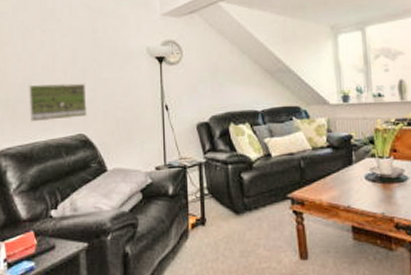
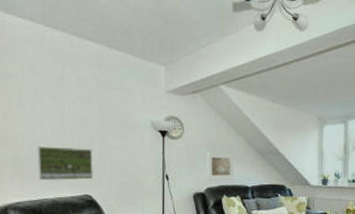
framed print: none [209,75,242,107] -> present [207,152,235,181]

